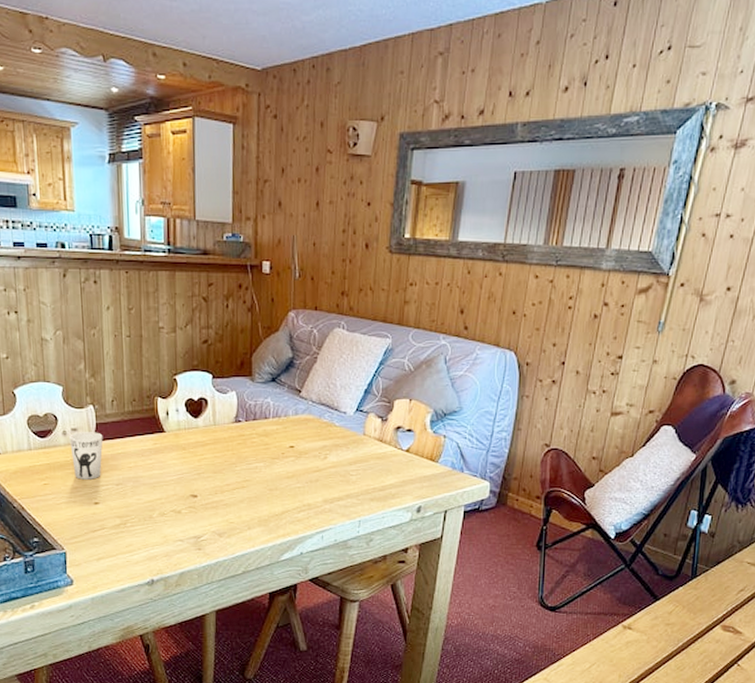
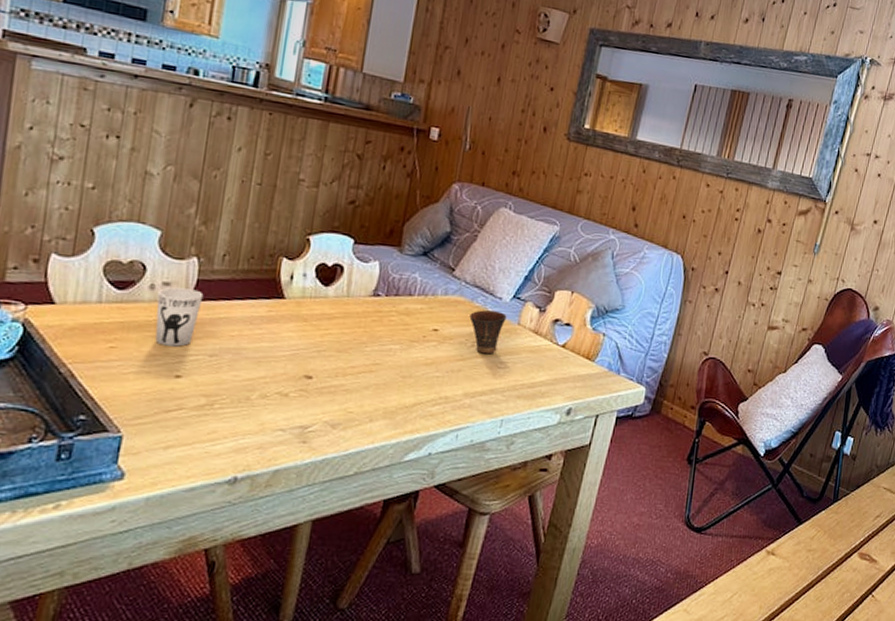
cup: none [320,425,353,464] -> present [469,310,507,354]

